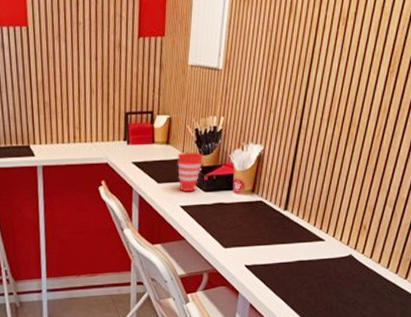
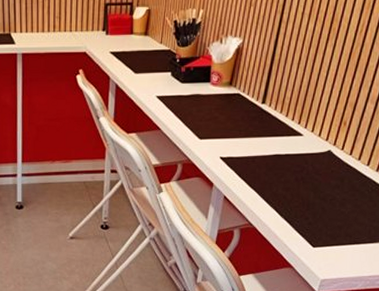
cup: present [177,151,204,192] -> none [155,42,182,83]

